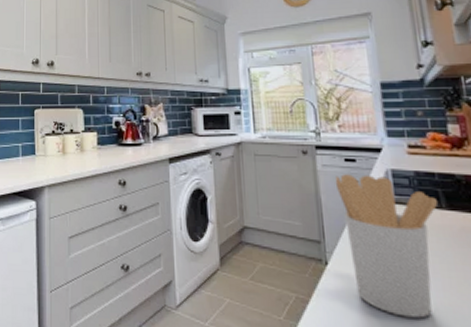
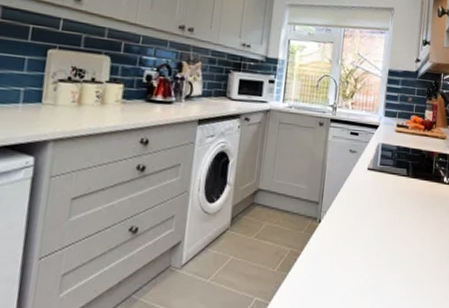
utensil holder: present [335,174,437,318] -> none [338,145,407,263]

